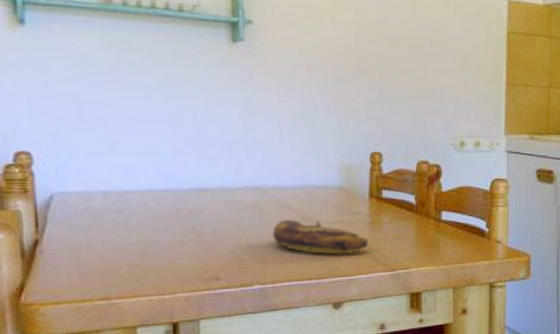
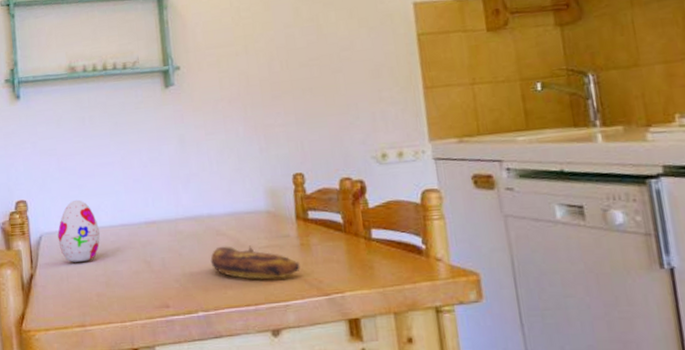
decorative egg: none [76,157,137,228] -> present [57,199,101,262]

